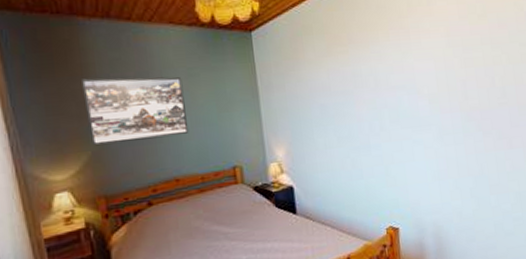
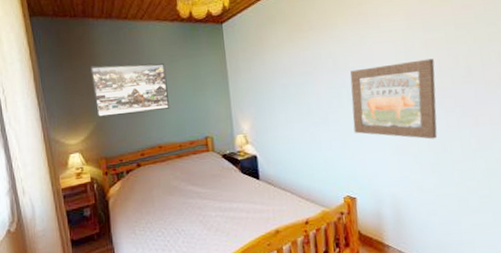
wall art: none [391,78,476,163] -> present [350,58,438,139]

